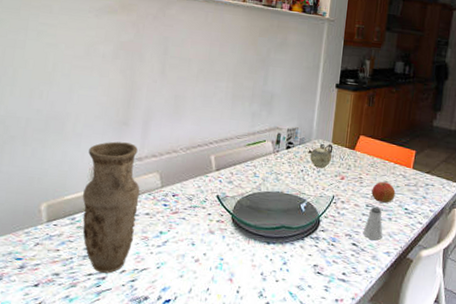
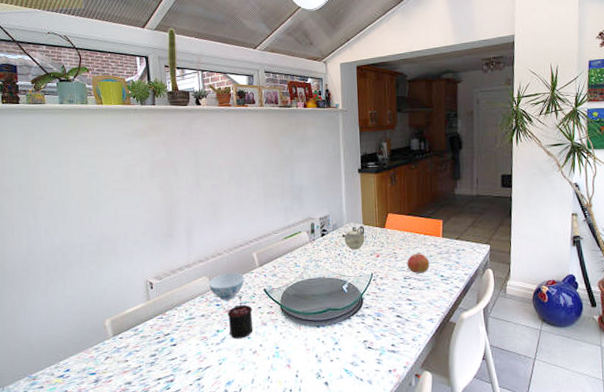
vase: present [82,141,140,273] -> none [141,252,194,376]
bowl: none [158,172,199,202] -> present [208,273,245,300]
candle: none [173,199,202,244] -> present [227,296,253,339]
saltshaker: present [362,206,383,241] -> none [404,278,424,310]

